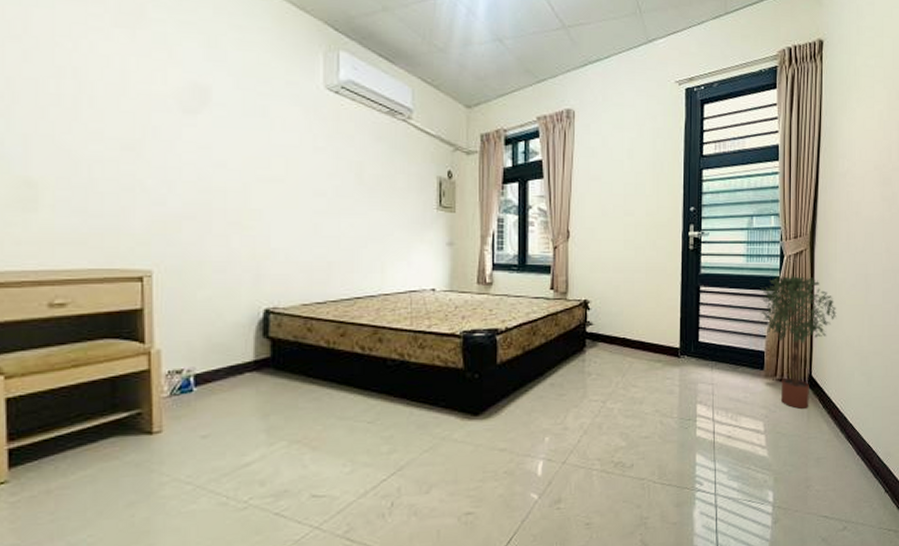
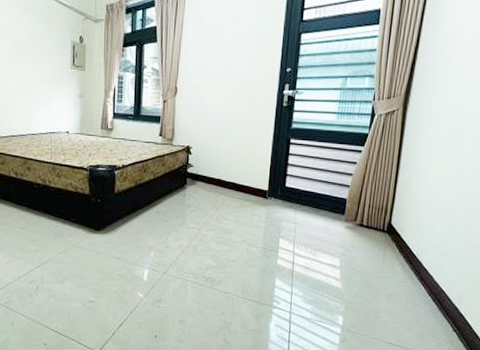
potted tree: present [760,275,837,409] -> none [345,132,424,251]

